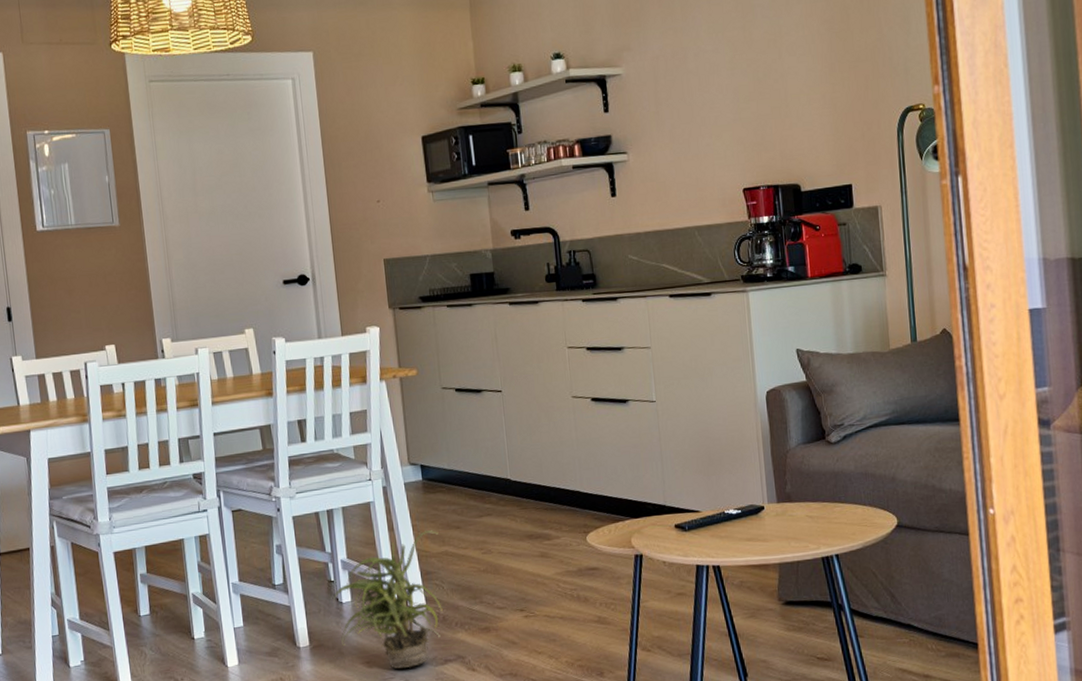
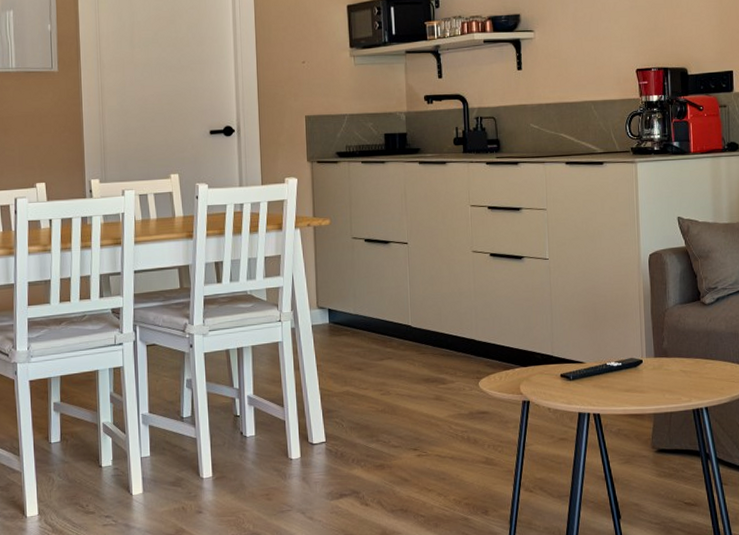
potted plant: present [333,530,443,669] -> none [238,371,341,502]

